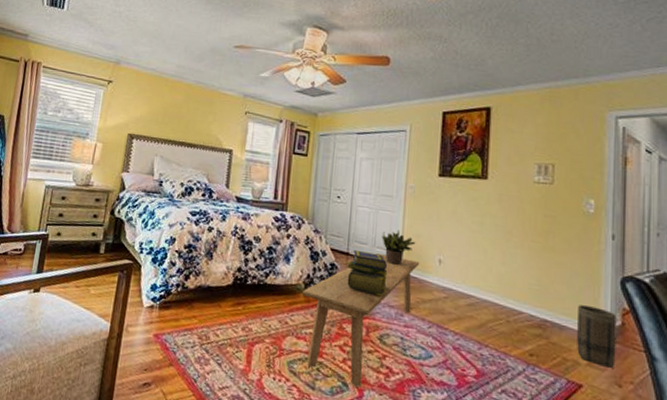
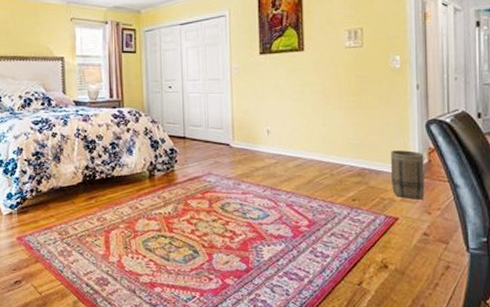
bench: present [302,253,420,388] -> none [148,133,251,252]
stack of books: present [345,249,388,297] -> none [184,133,223,171]
potted plant: present [382,229,416,265] -> none [214,109,245,141]

